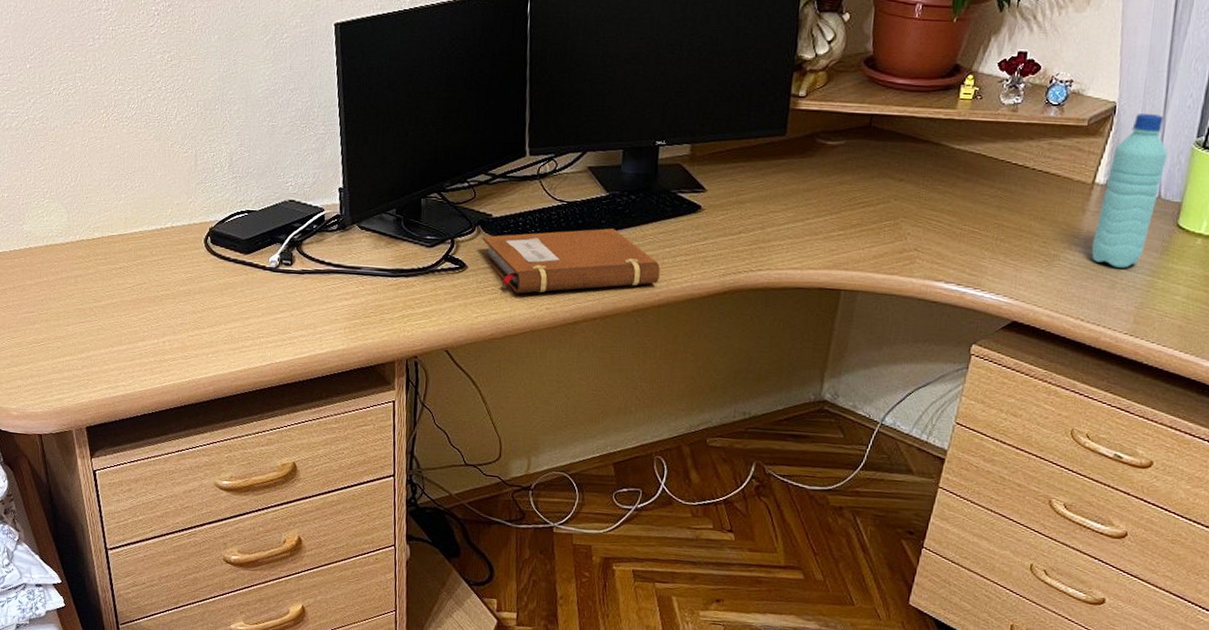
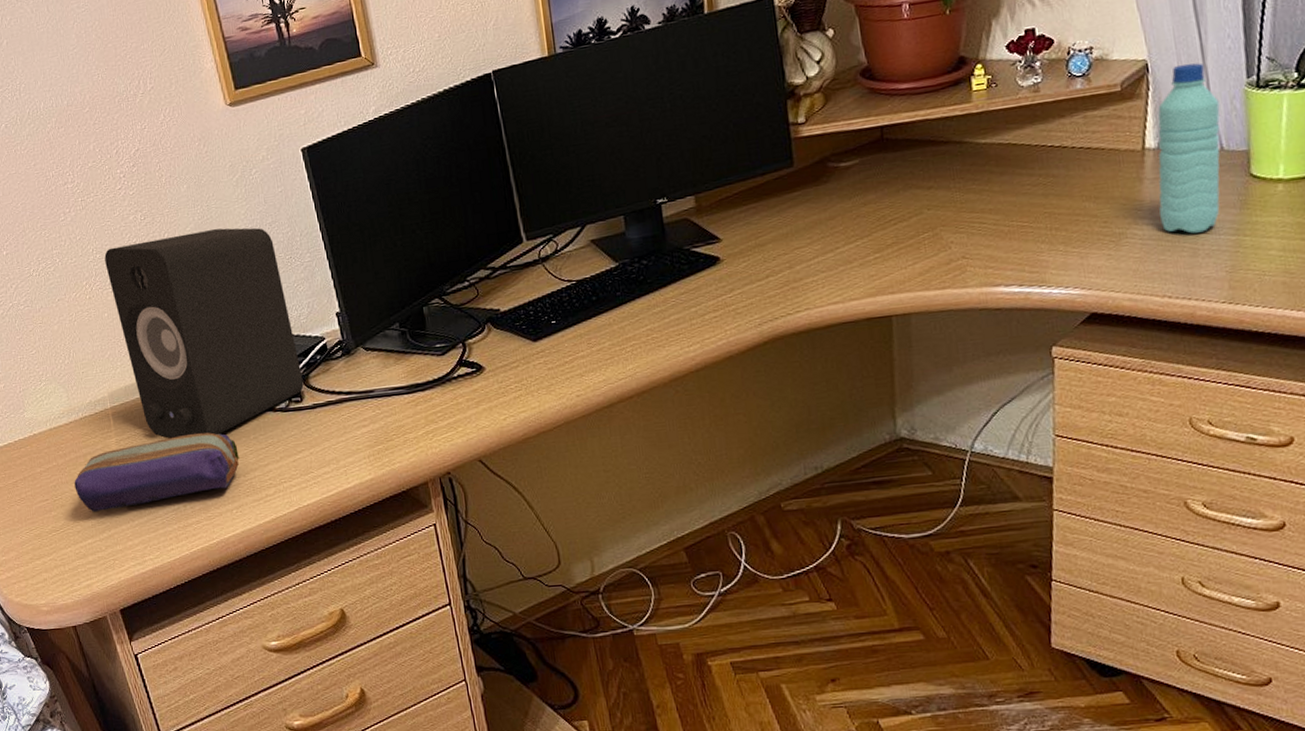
pencil case: none [61,275,224,333] -> present [74,432,239,513]
speaker: none [125,82,297,282] -> present [104,227,304,438]
notebook: present [482,228,660,294] -> none [494,299,692,386]

